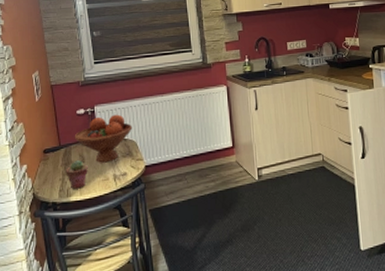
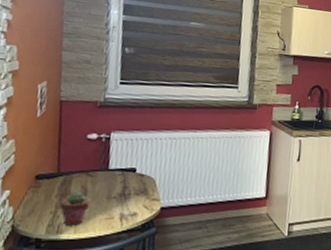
fruit bowl: present [74,114,133,163] -> none [78,145,154,199]

